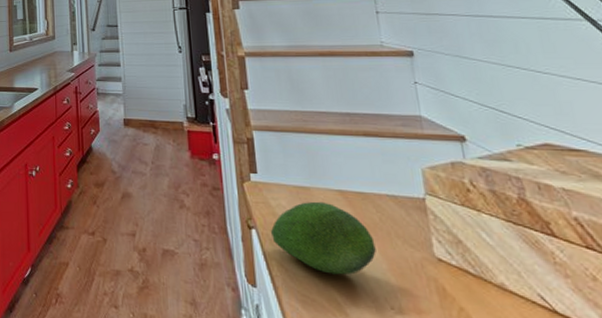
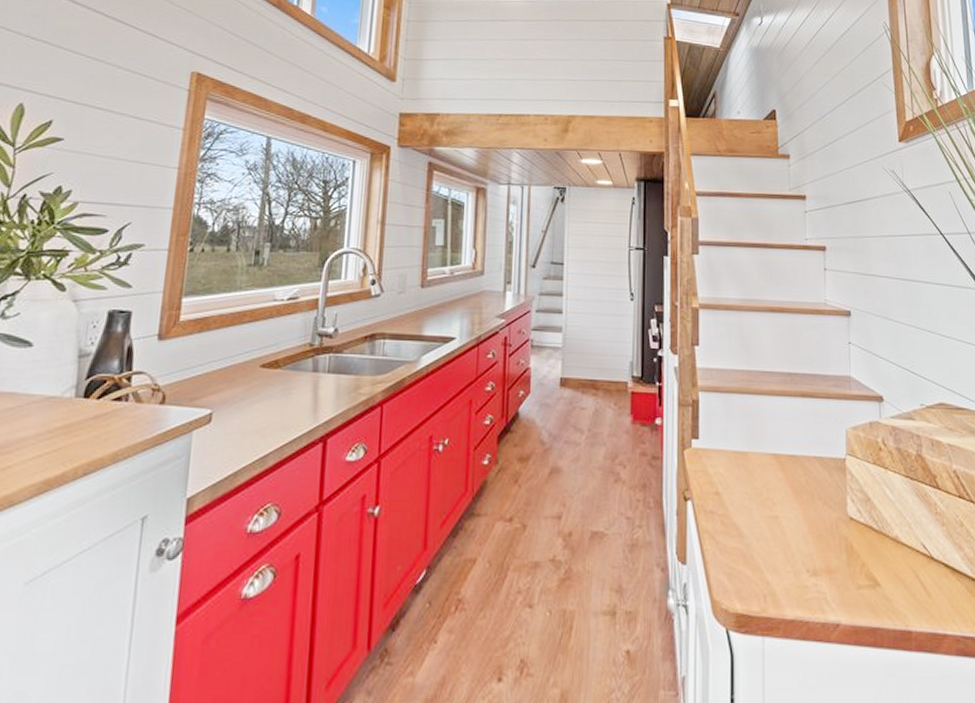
fruit: present [270,201,376,275] -> none [705,467,800,542]

